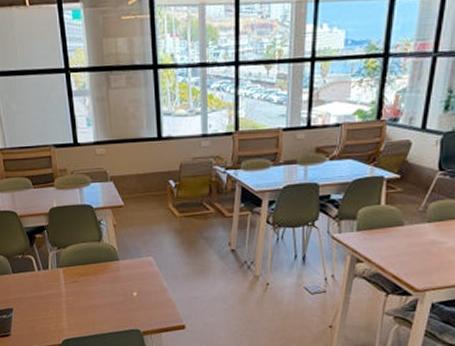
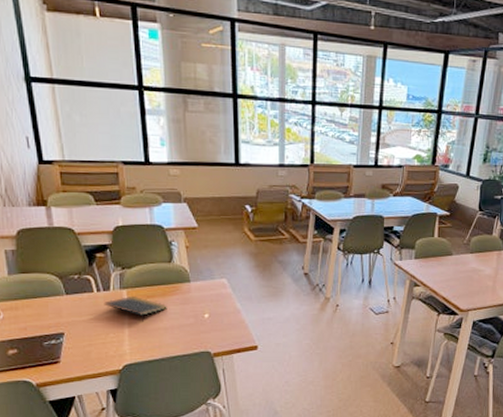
notepad: none [44,274,99,299] -> present [104,295,167,322]

